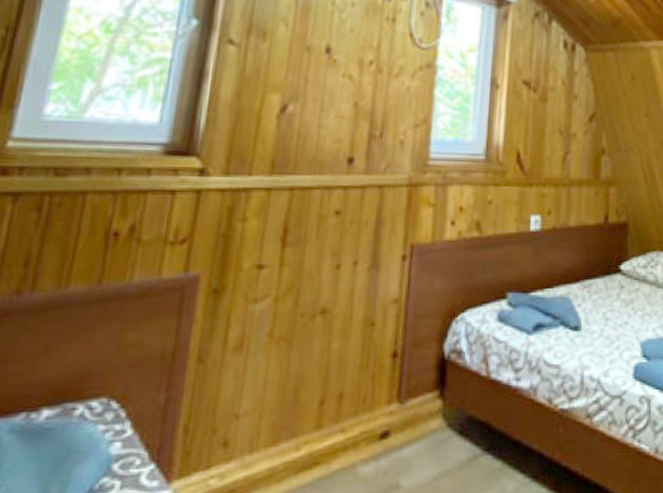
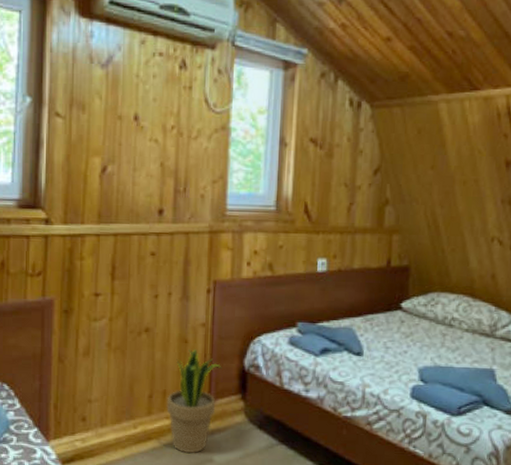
potted plant: none [342,334,416,480] -> present [166,349,222,454]

